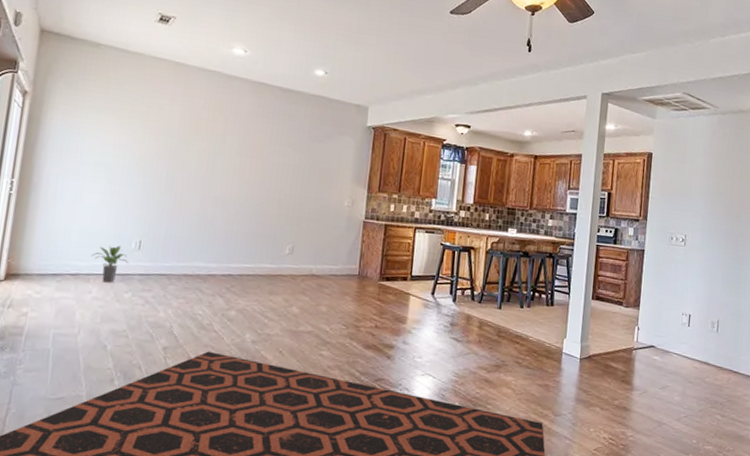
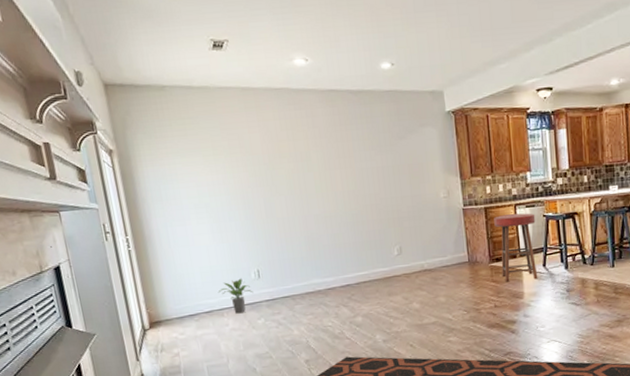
bar stool: none [389,235,433,307] -> present [494,213,538,282]

